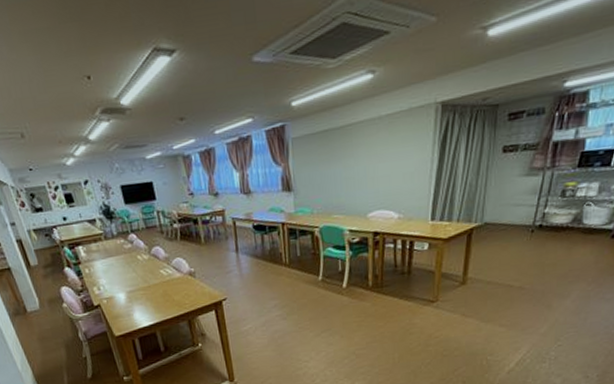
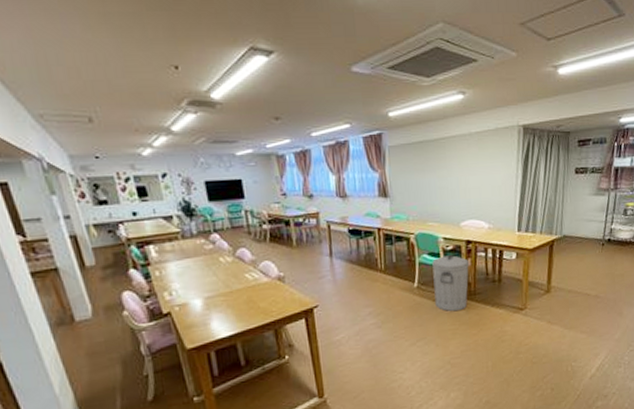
trash can: none [337,247,376,304] -> present [432,255,469,312]

